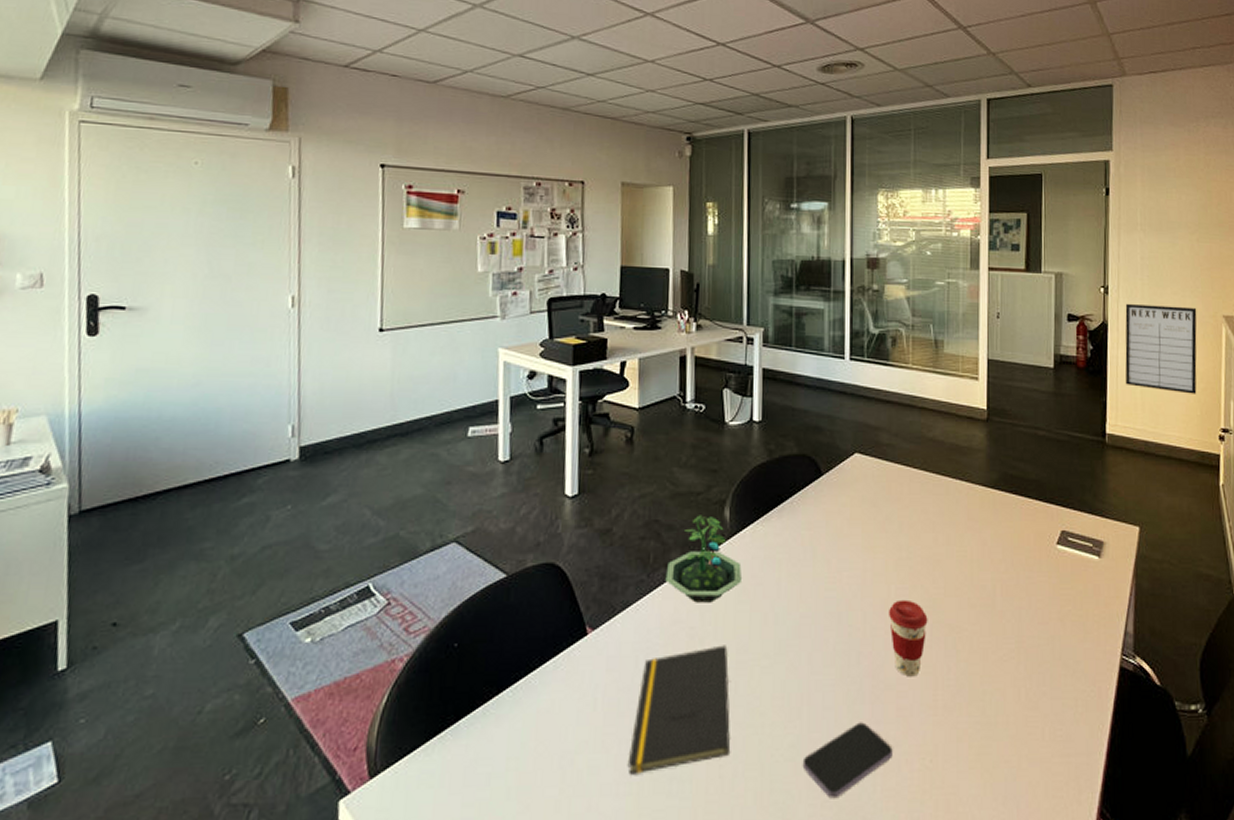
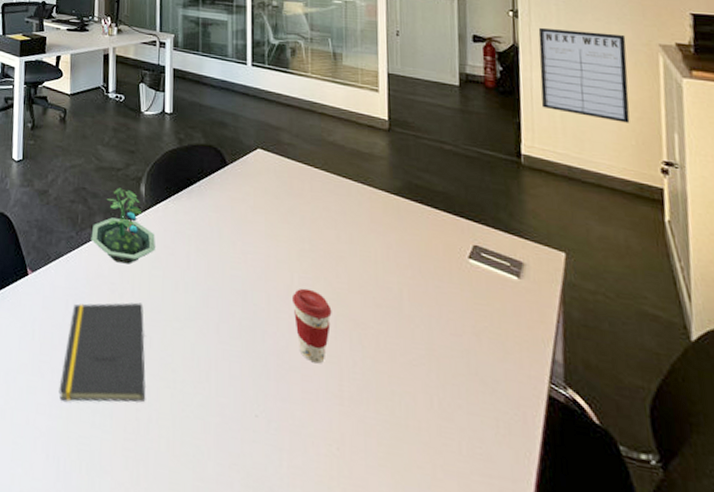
smartphone: present [802,722,893,799] -> none [211,396,298,464]

